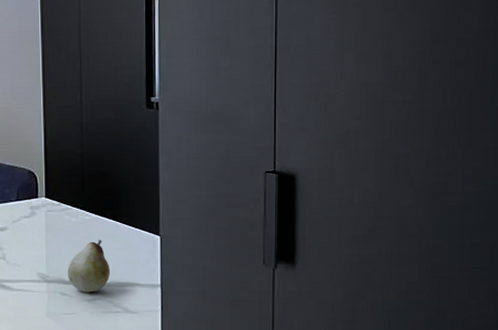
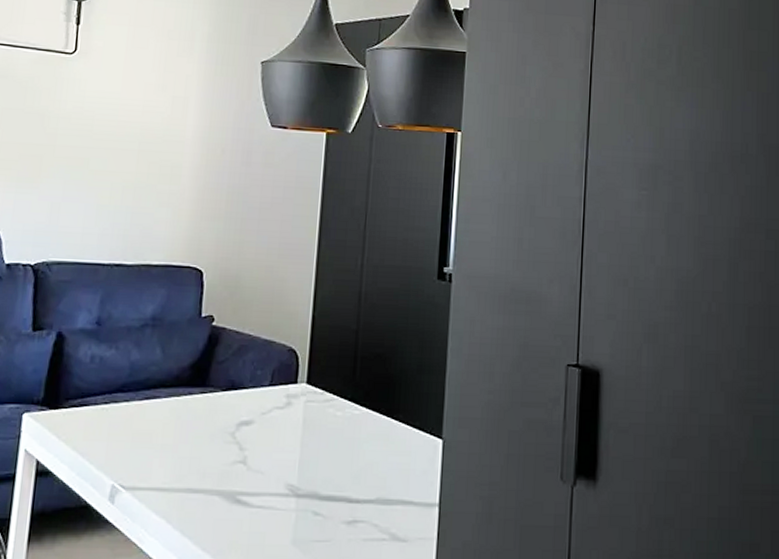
fruit: present [67,239,111,293] -> none [324,441,379,512]

